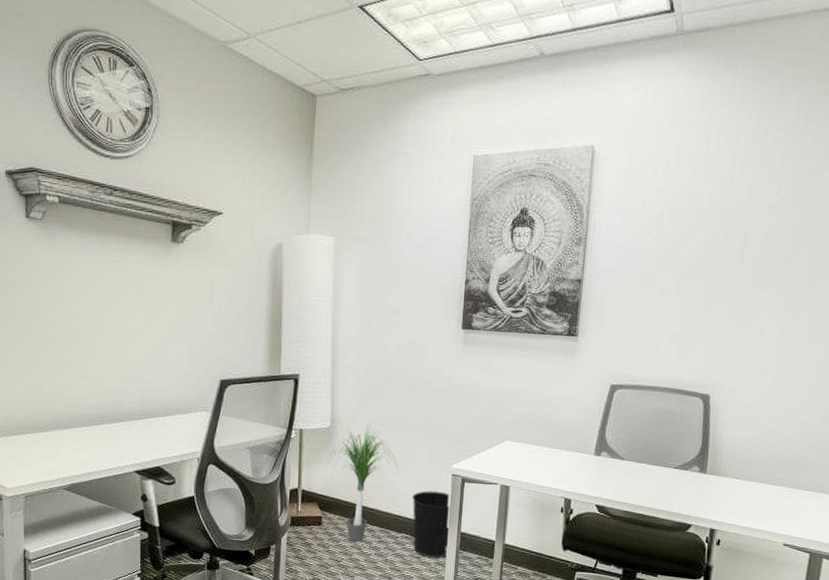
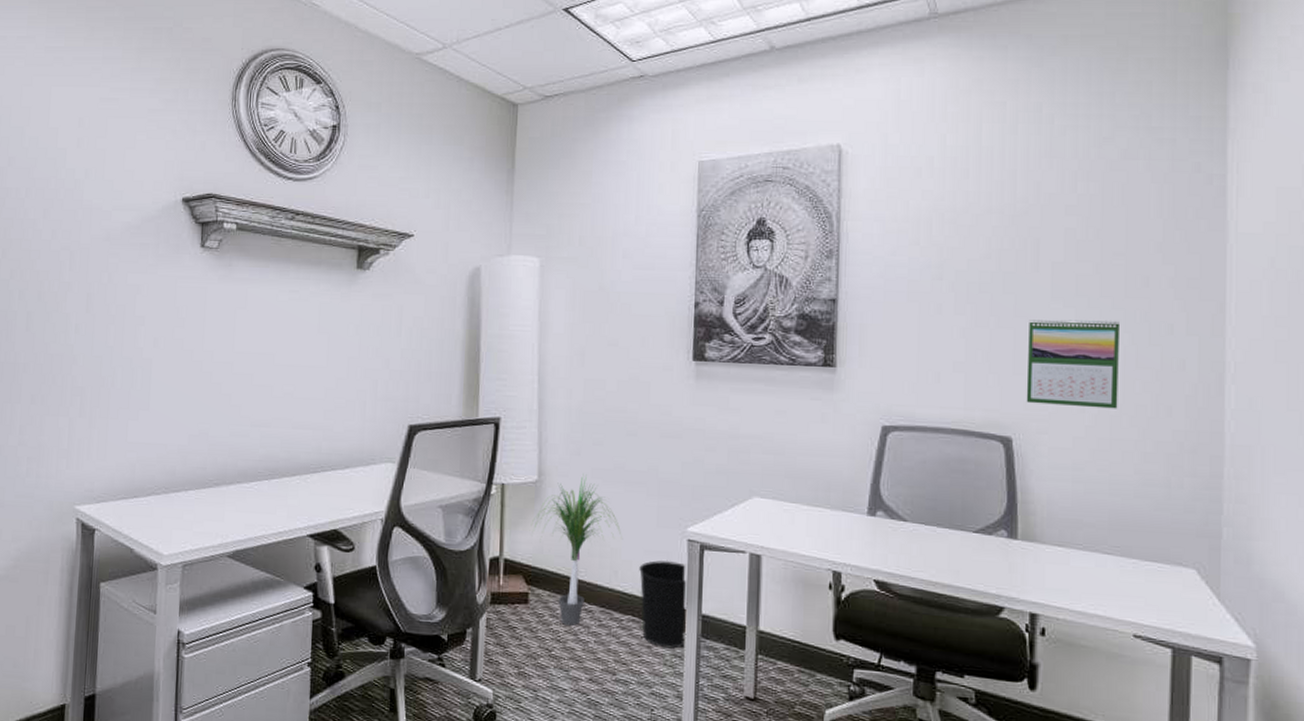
calendar: none [723,301,801,373] -> present [1026,319,1119,409]

